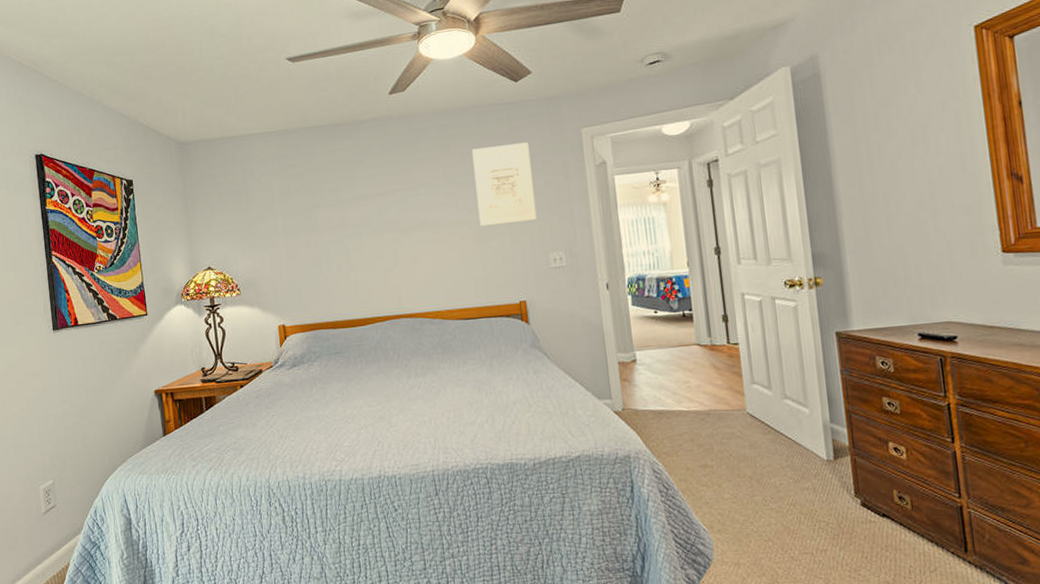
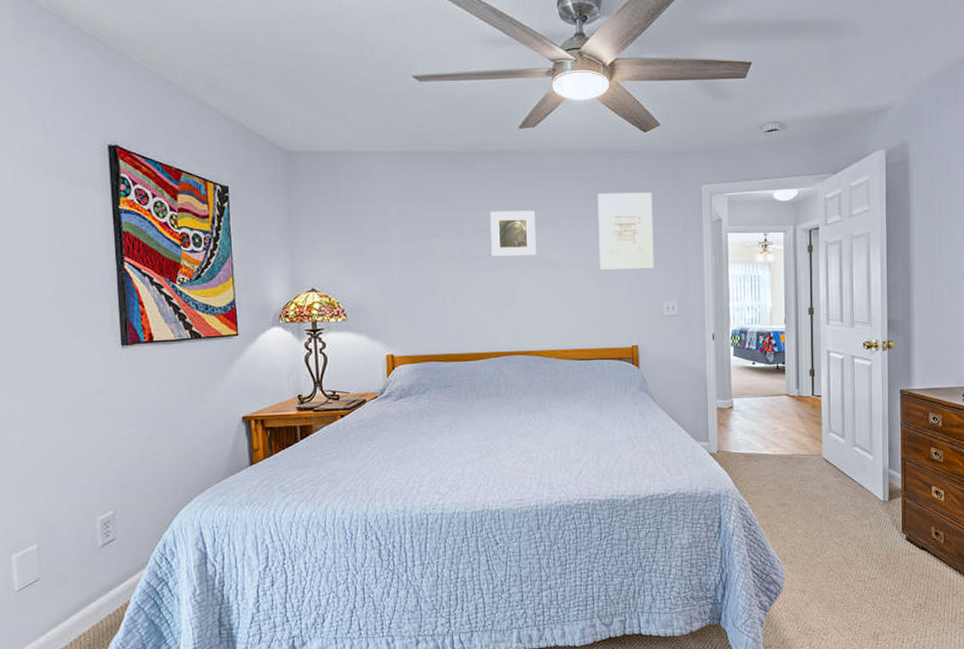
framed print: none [366,173,415,223] -> present [490,210,537,257]

